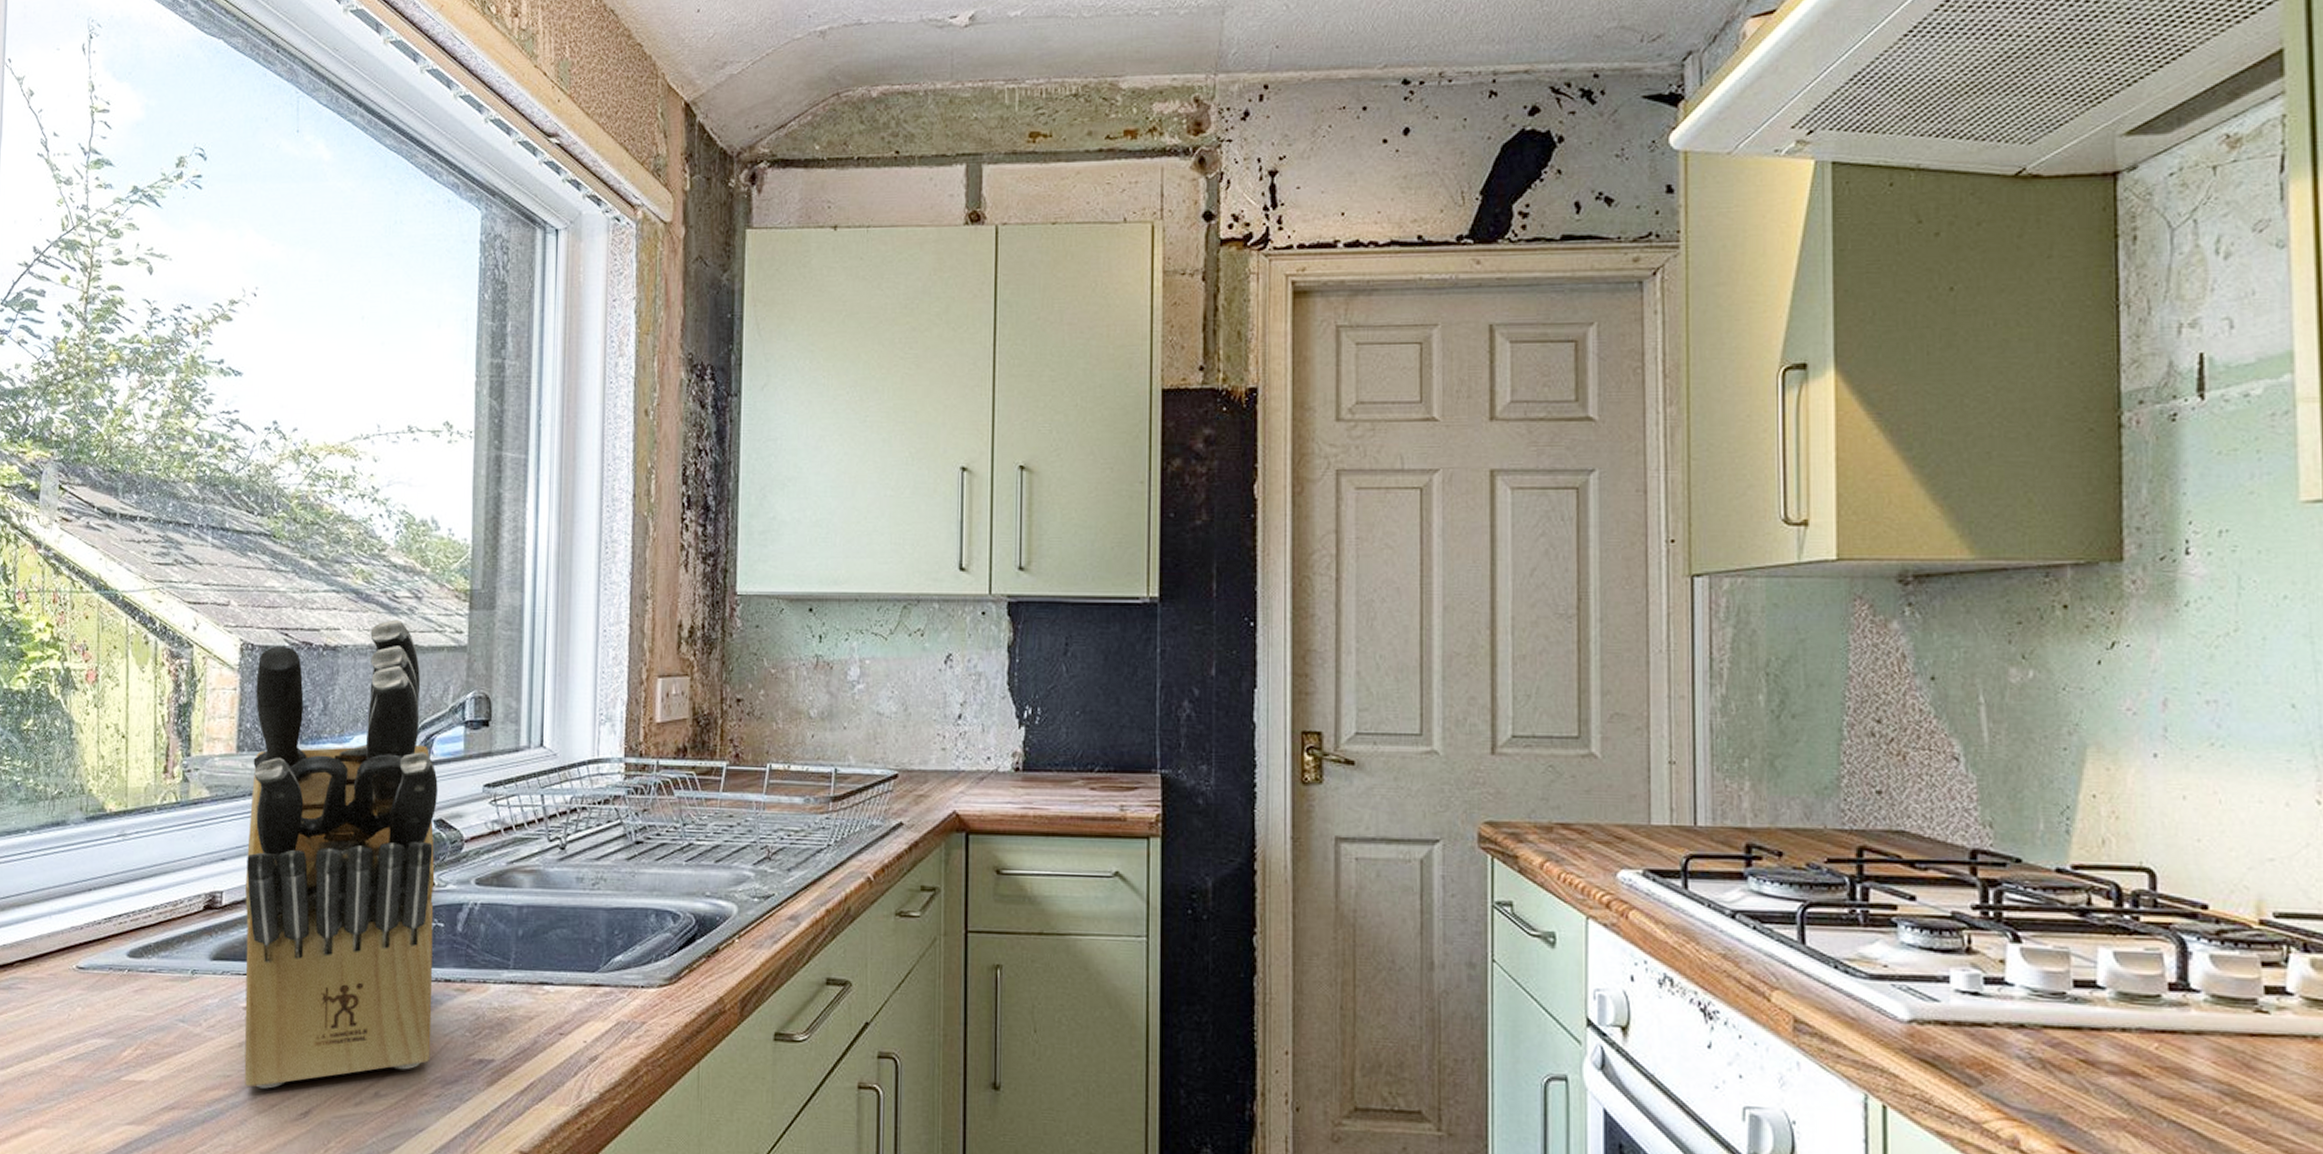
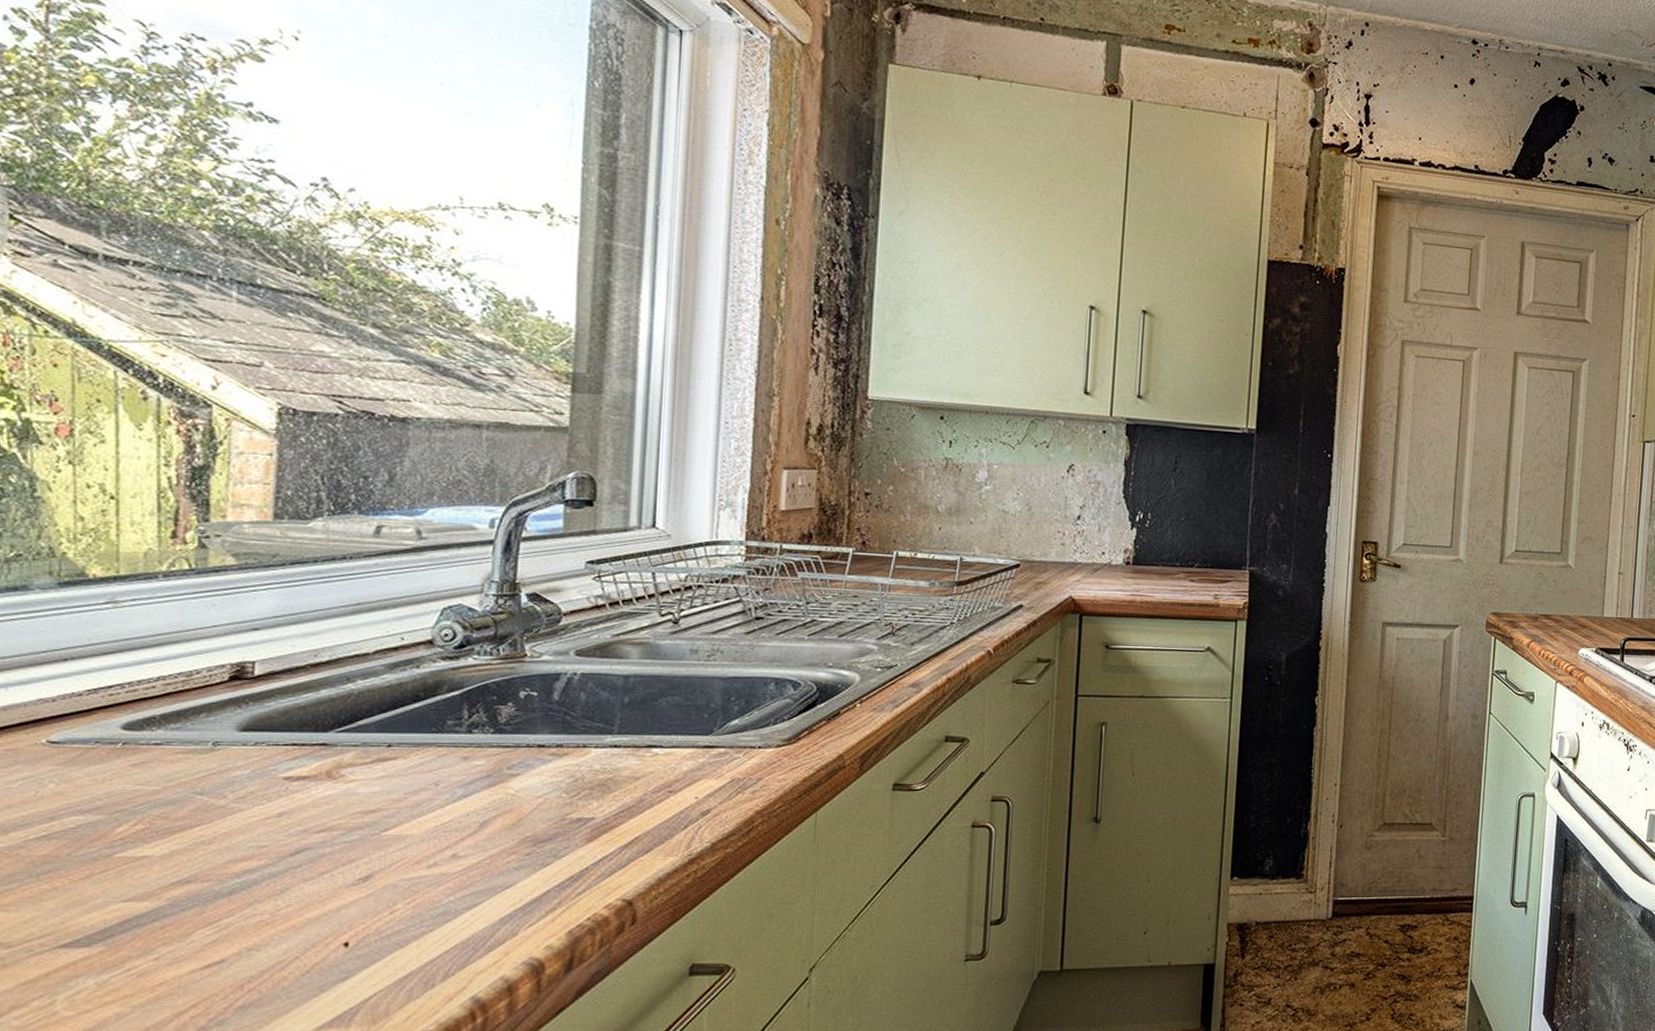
knife block: present [244,619,438,1089] -> none [285,395,532,857]

